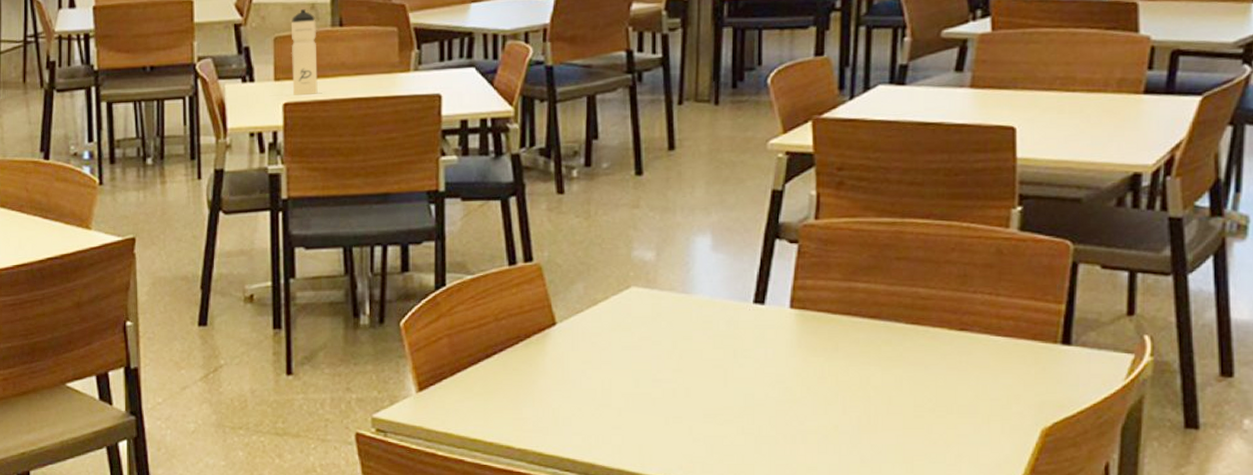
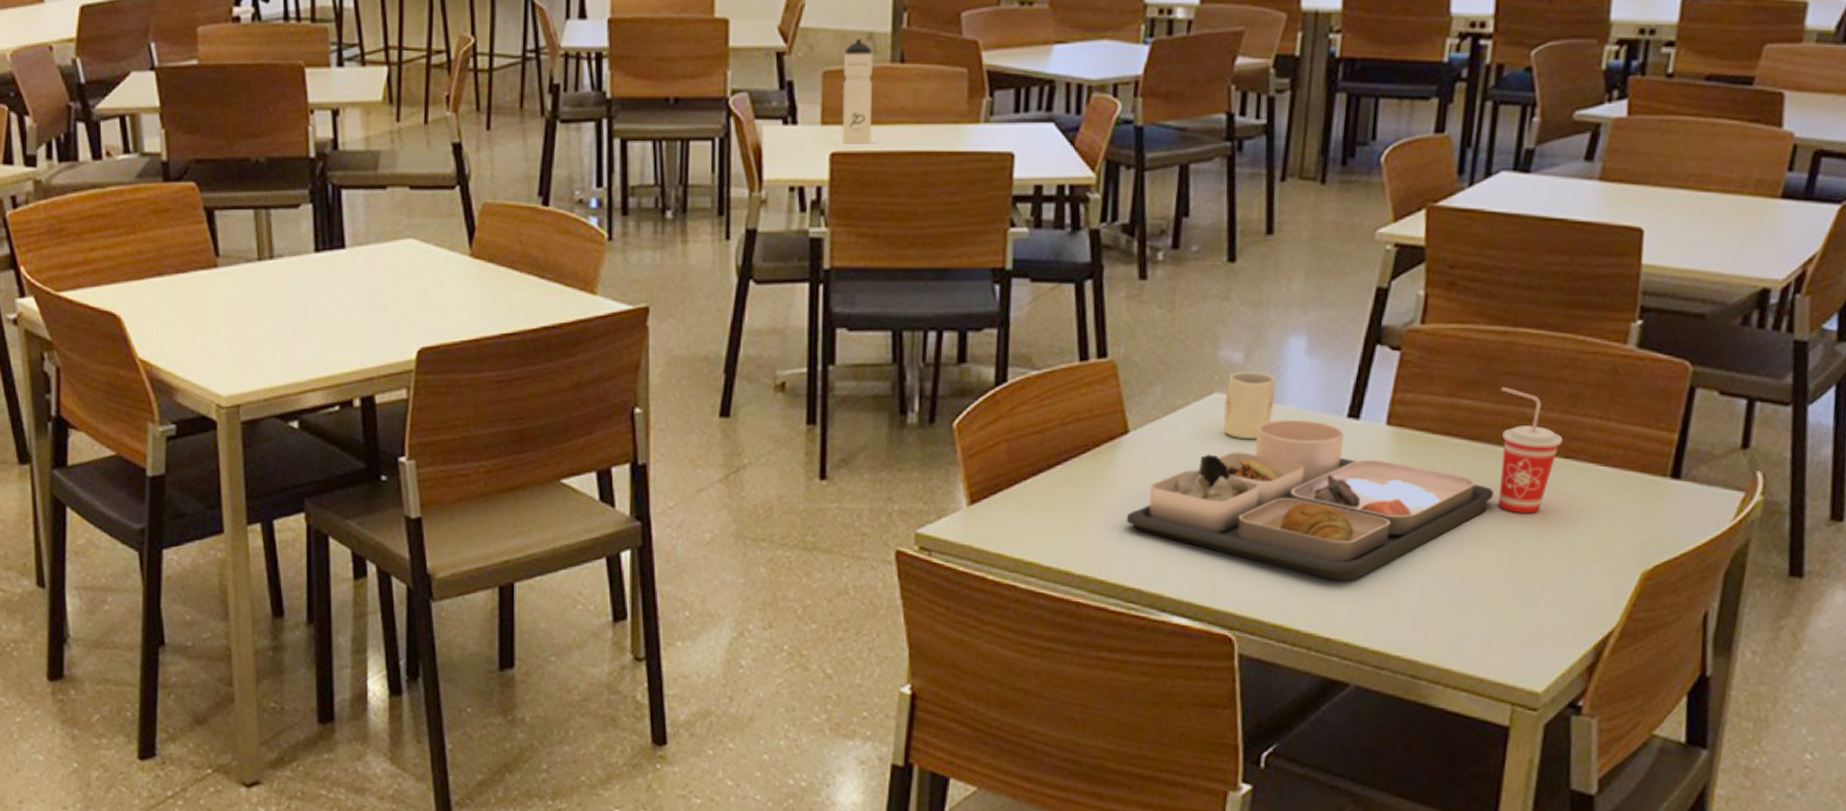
food tray: none [558,306,895,446] -> present [1126,419,1494,581]
mug: none [640,267,687,326] -> present [1223,371,1276,440]
beverage cup: none [893,270,956,381] -> present [1498,386,1563,513]

